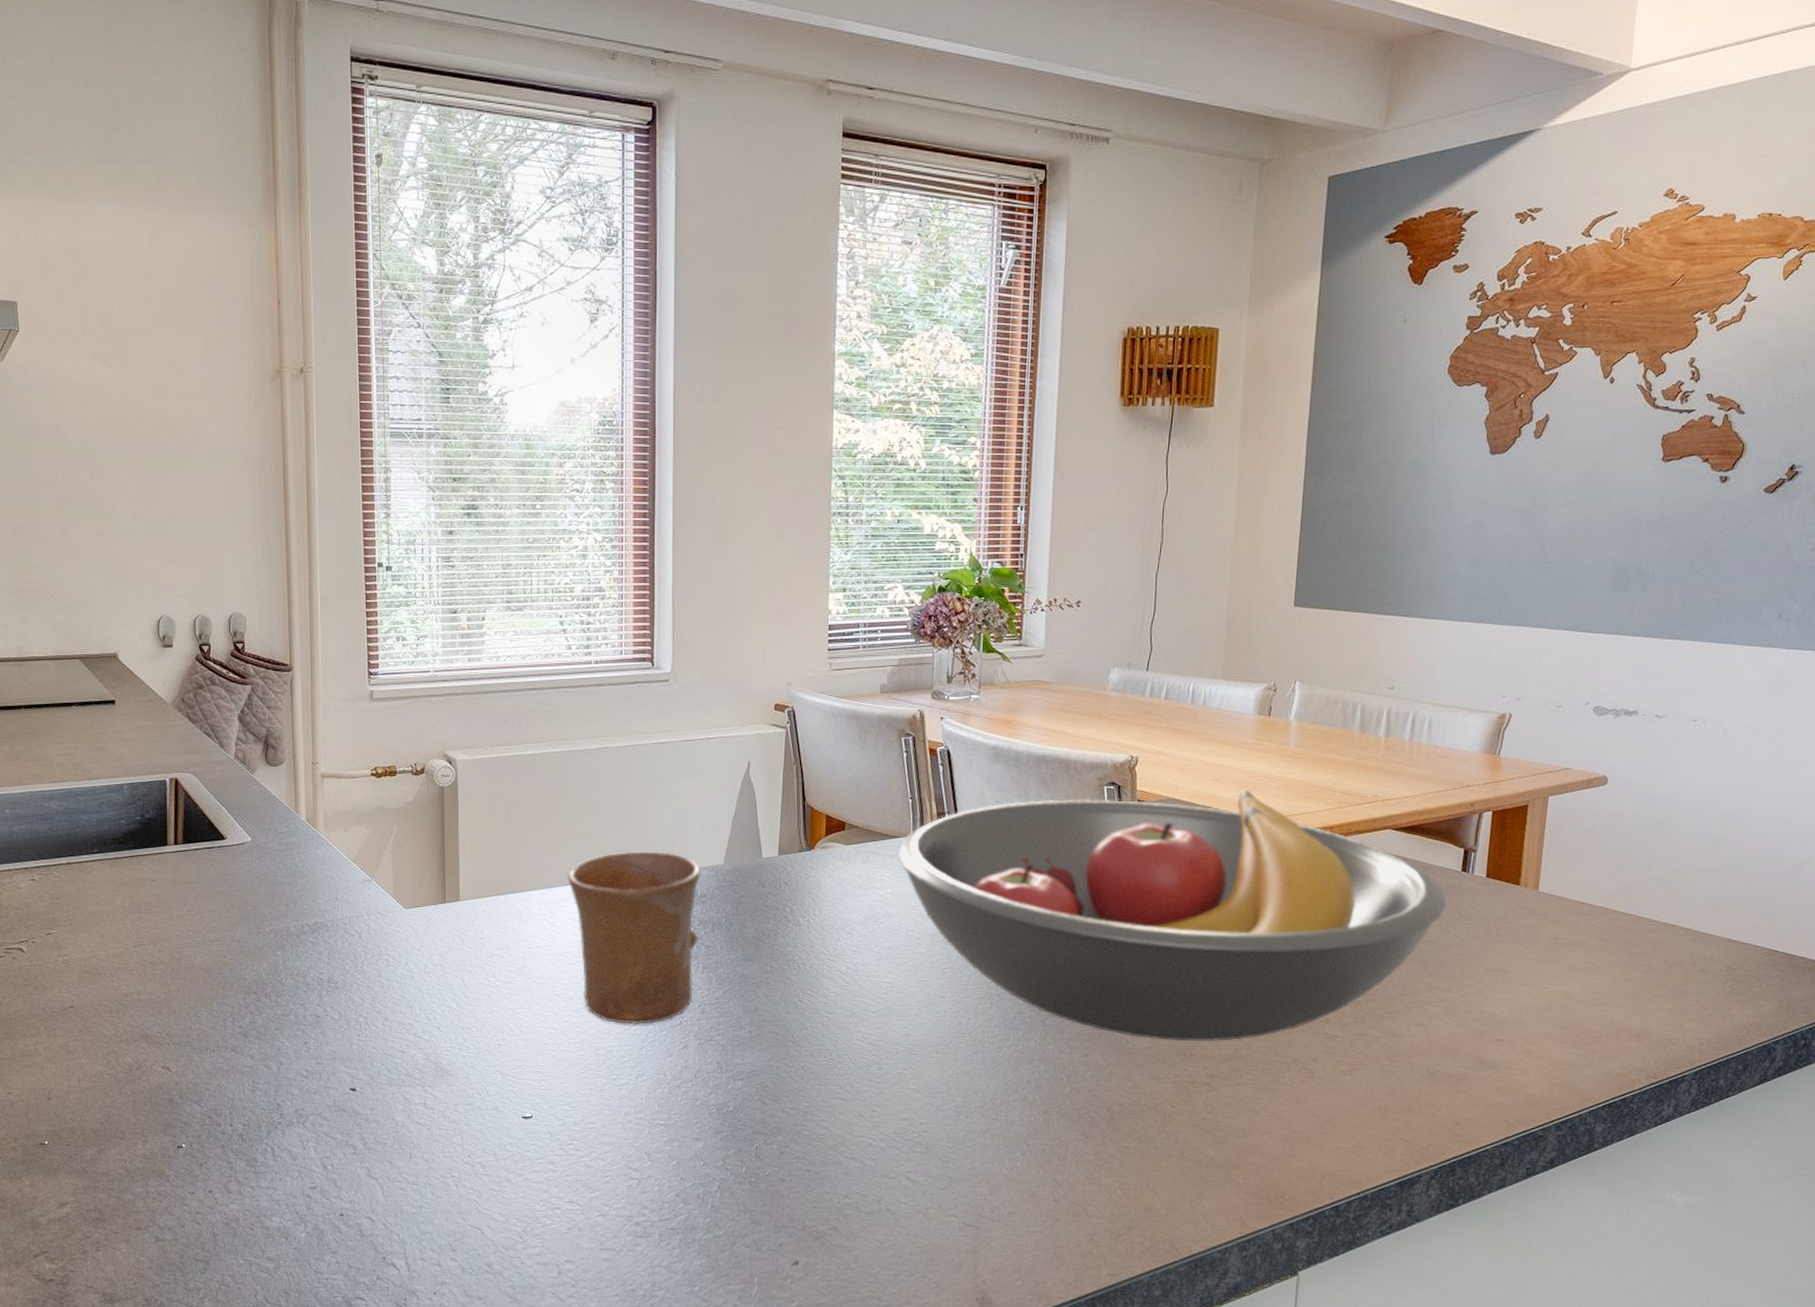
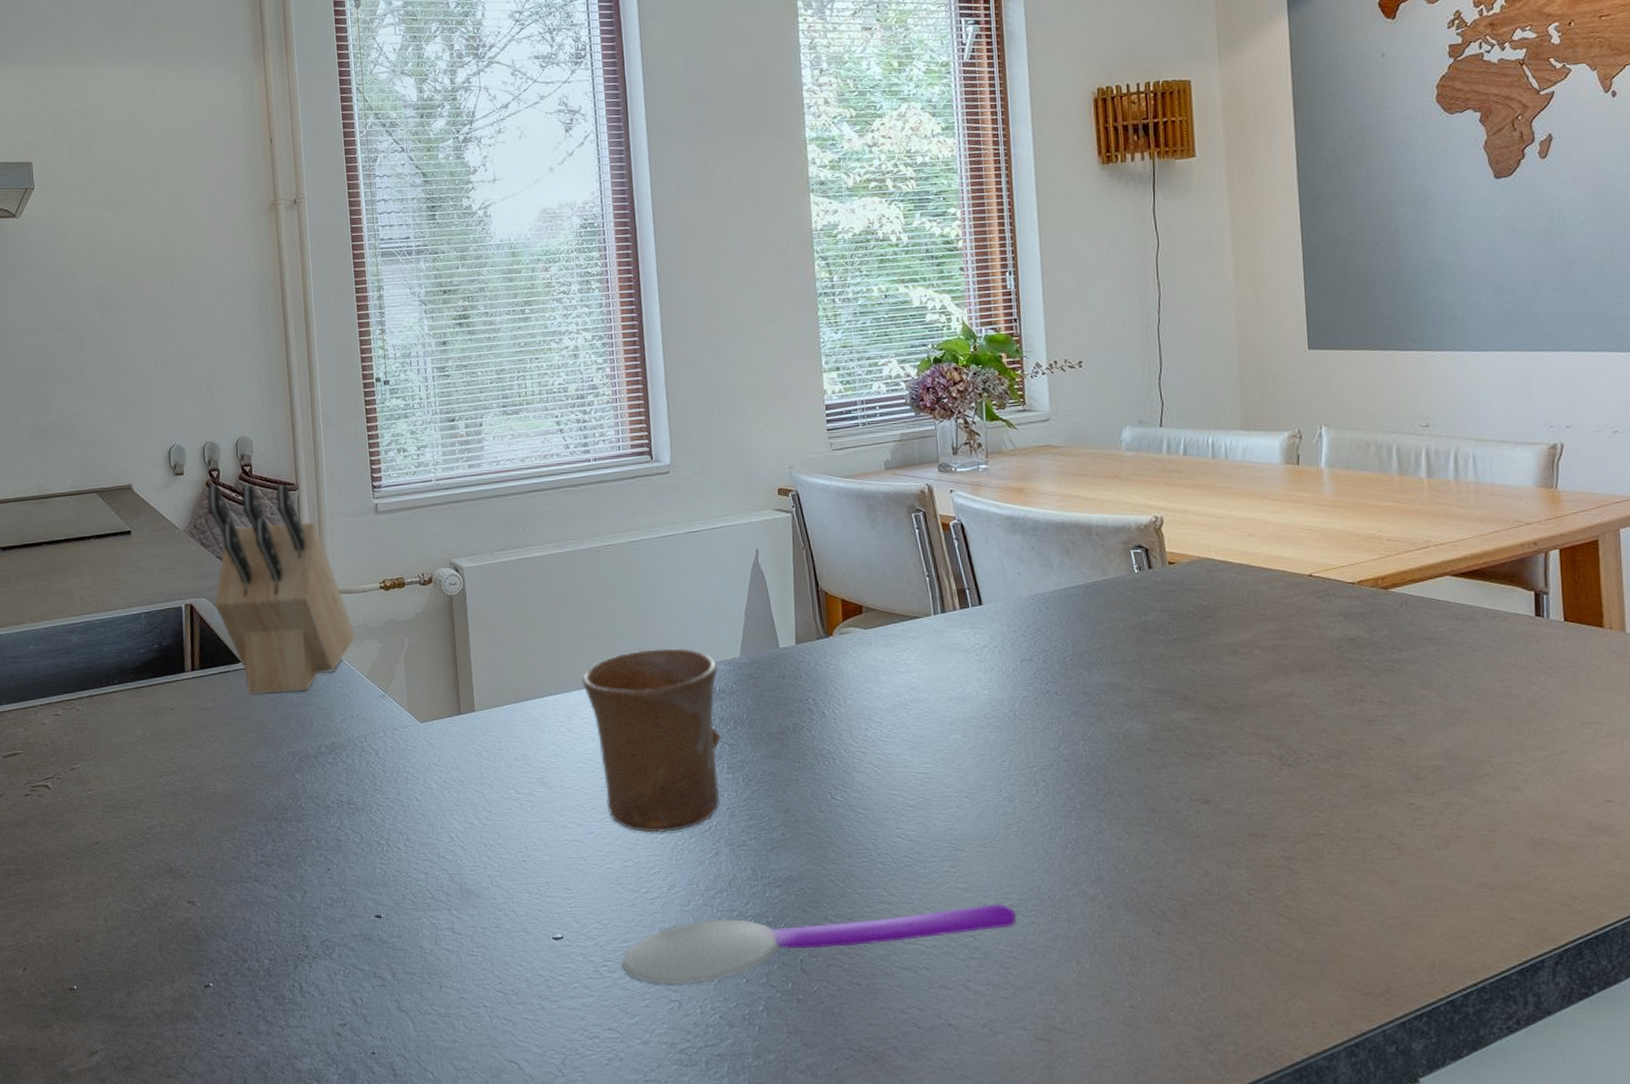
knife block: none [196,660,343,873] -> present [206,484,354,695]
spoon: none [586,1104,960,1164] -> present [621,904,1017,985]
fruit bowl: present [898,789,1447,1042] -> none [920,543,1525,821]

